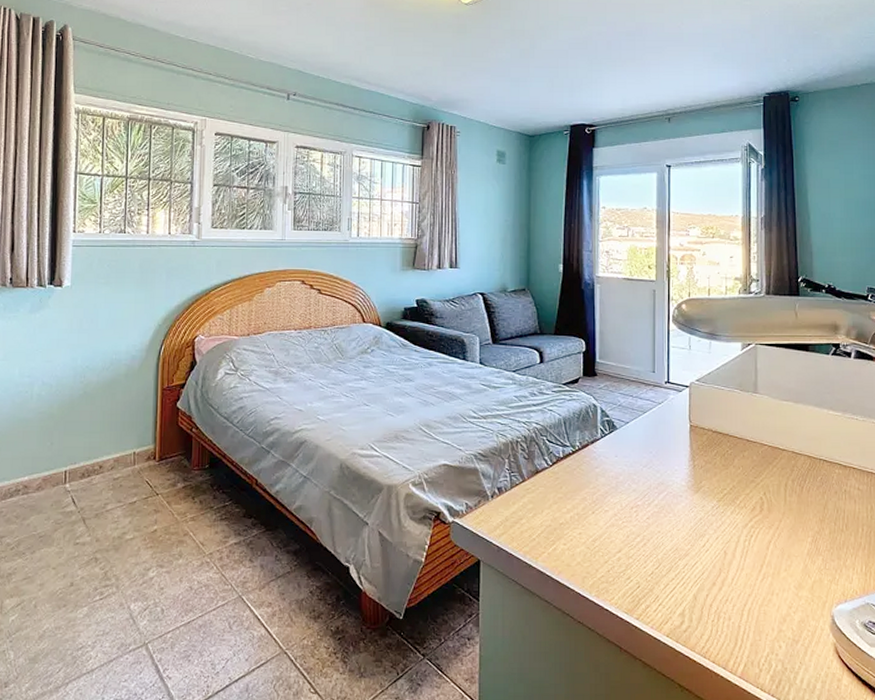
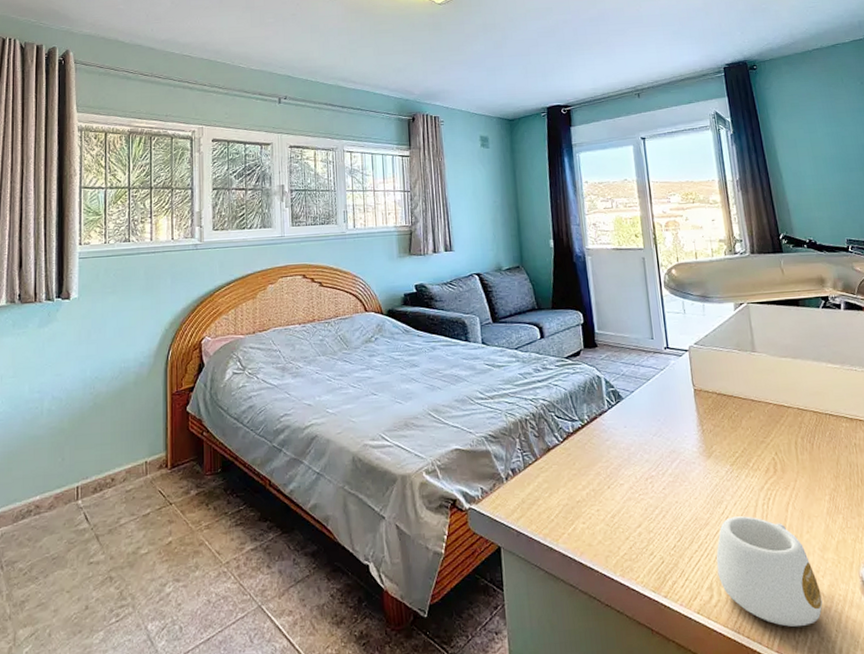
mug: none [691,550,791,657] -> present [716,516,823,627]

